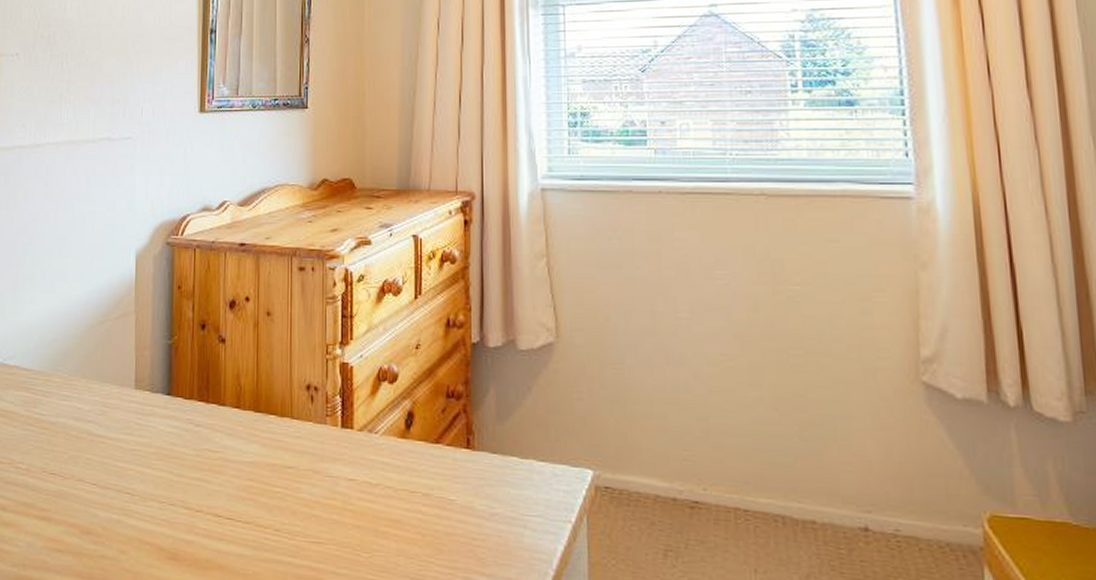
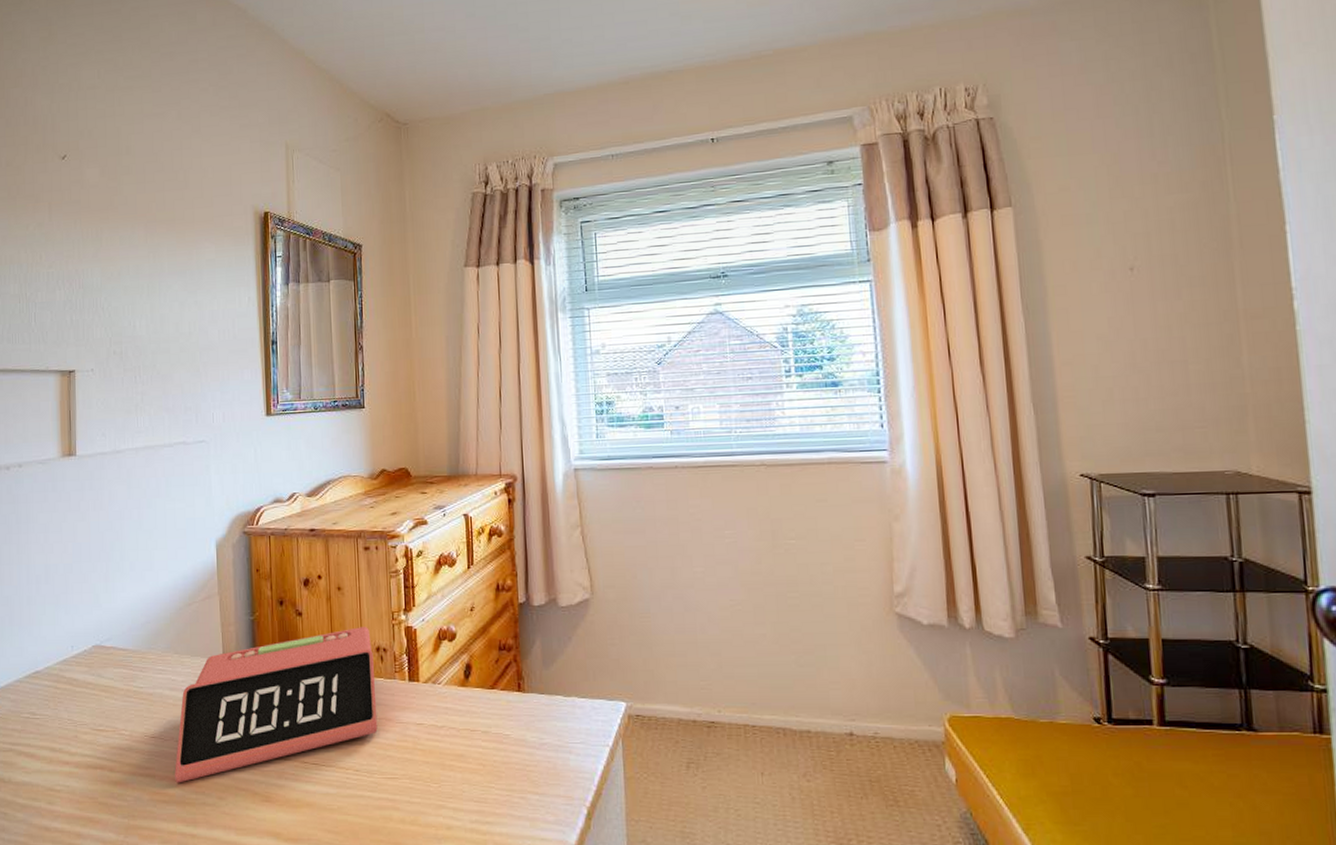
alarm clock: none [73,360,304,530] -> present [175,627,378,783]

